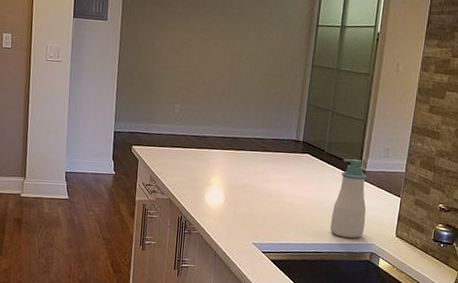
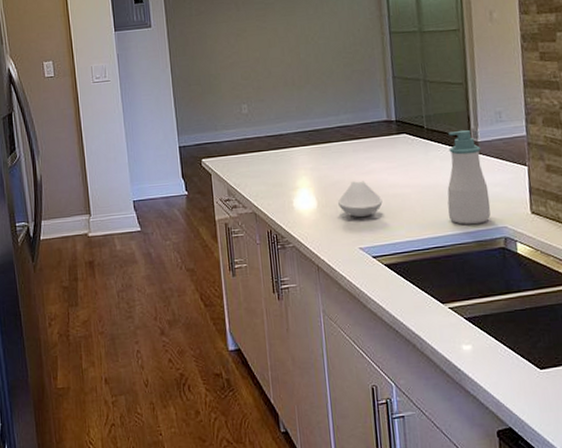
spoon rest: none [242,185,279,218] -> present [338,180,383,218]

